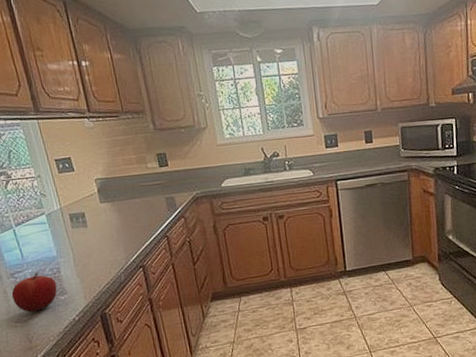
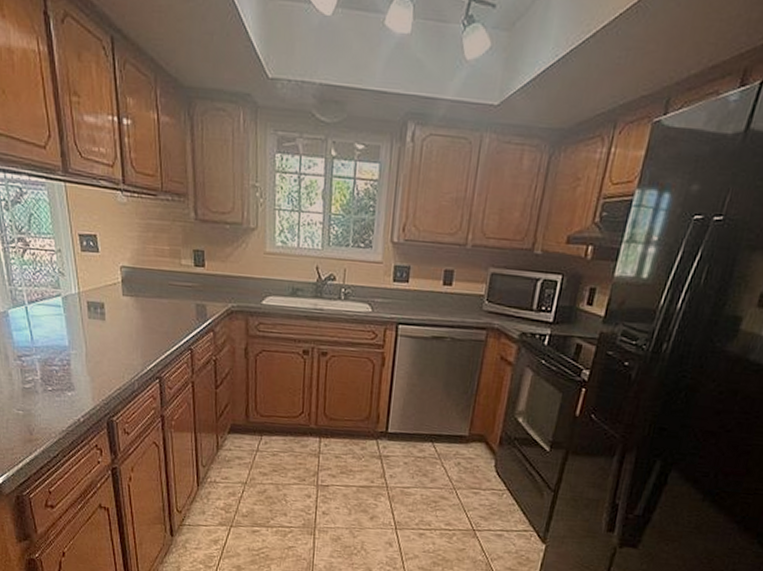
fruit: present [11,272,58,312] -> none [16,360,65,403]

